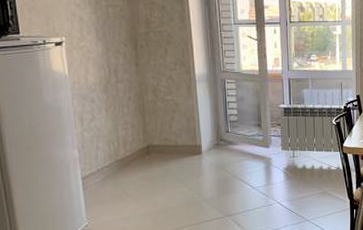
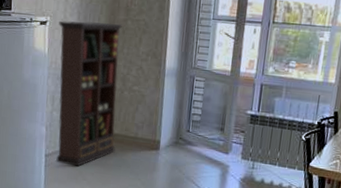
bookcase: none [76,37,158,184] -> present [55,20,122,167]

